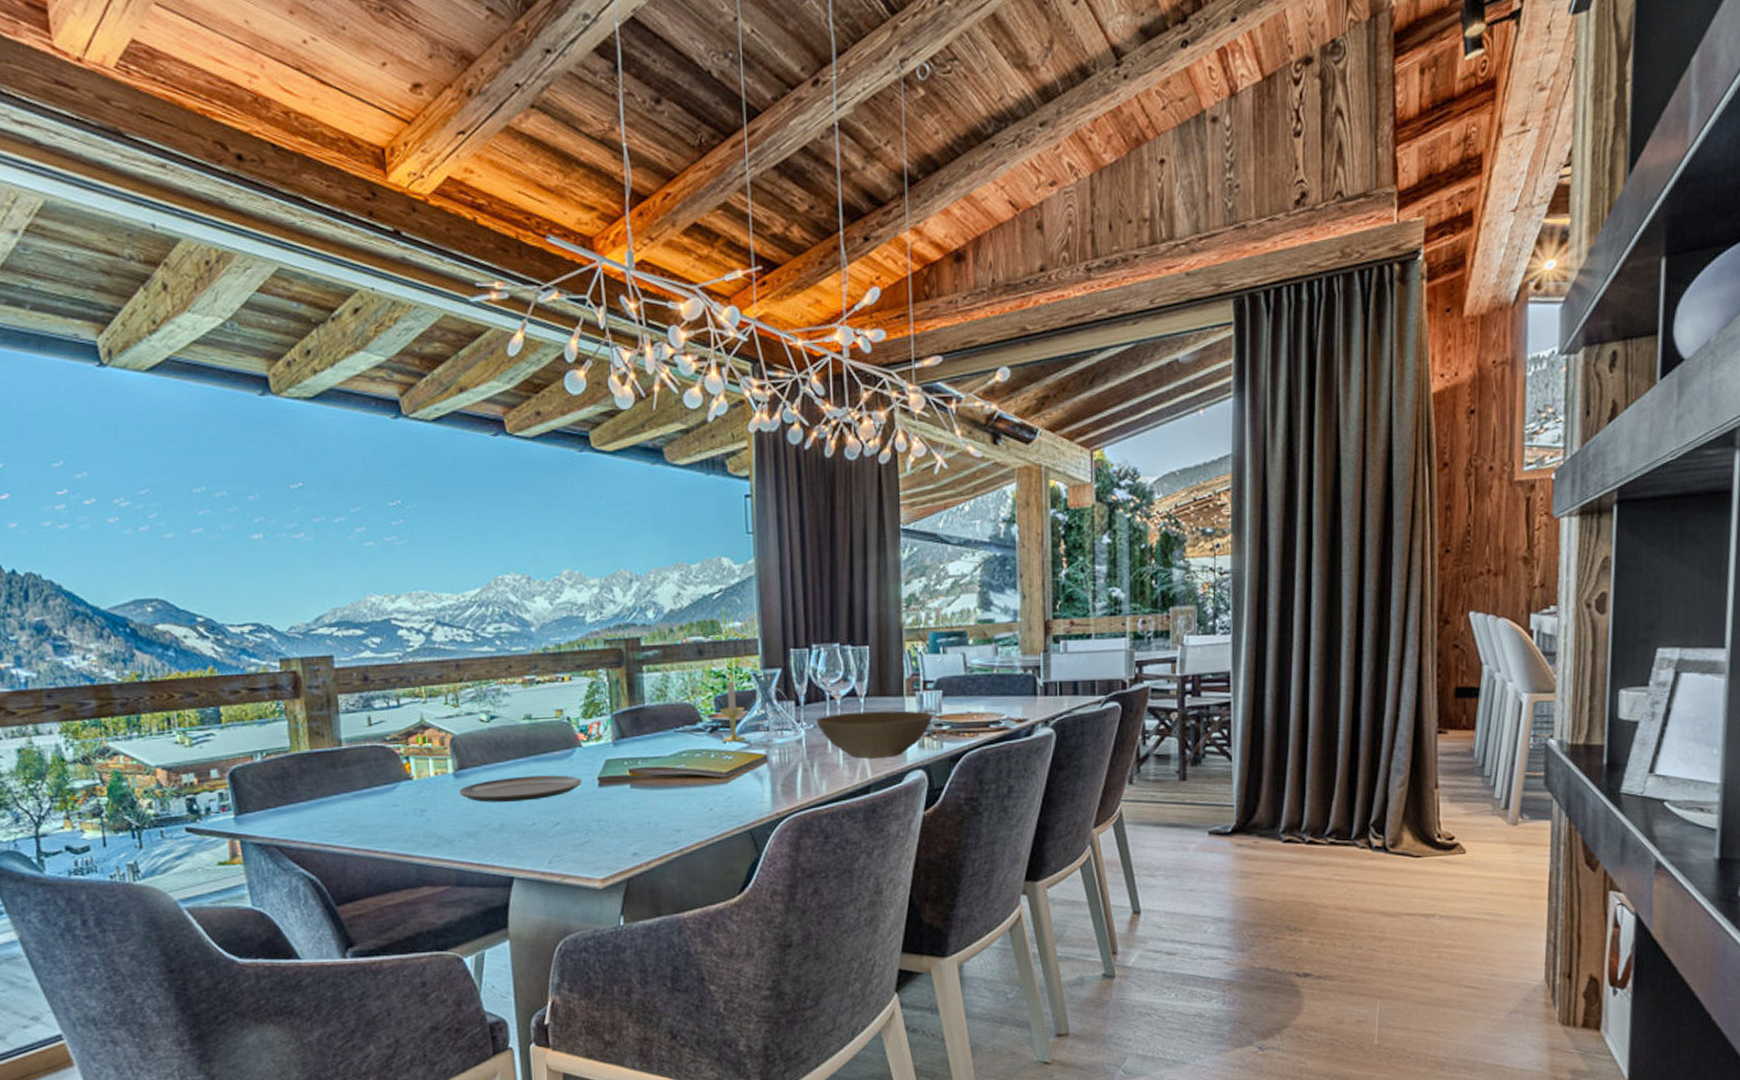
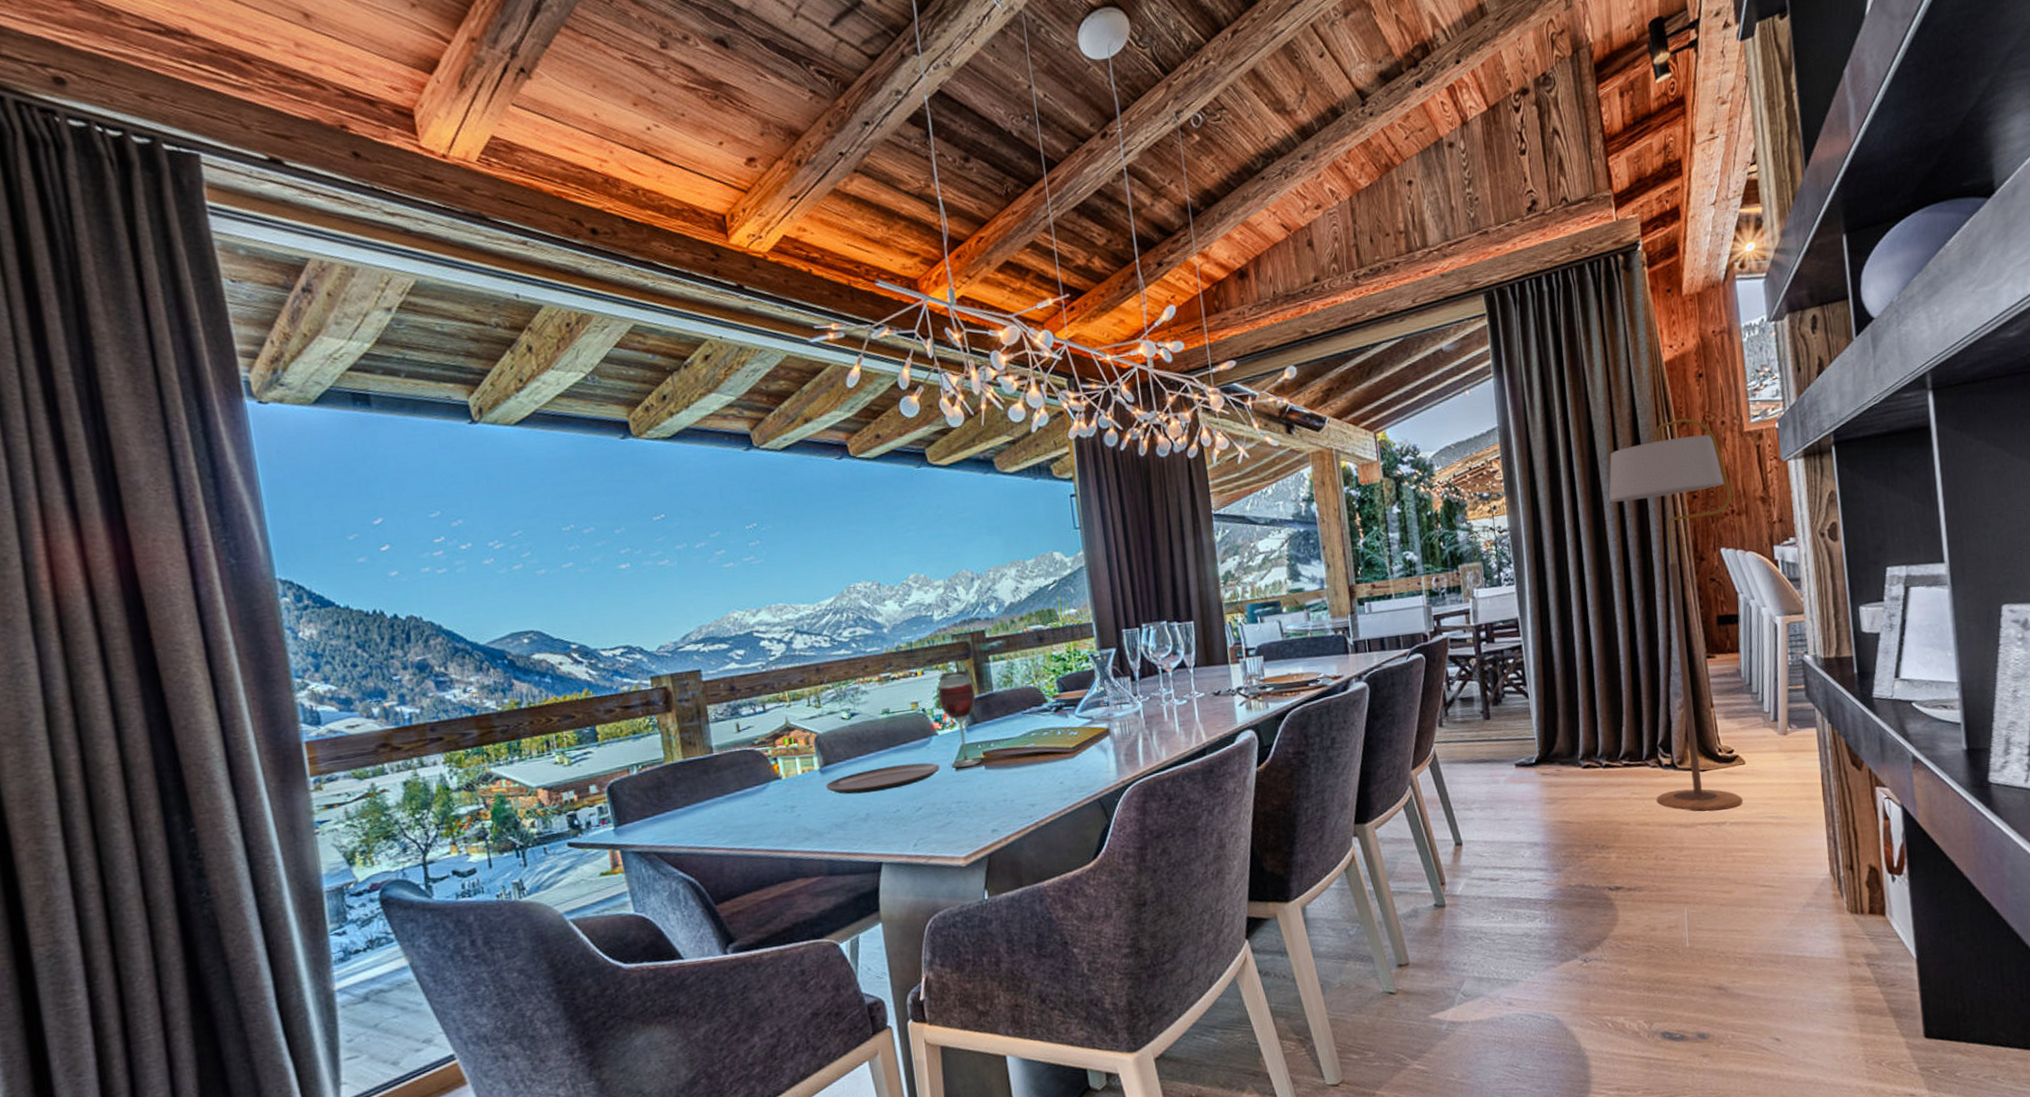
wineglass: none [585,679,627,784] -> present [938,670,982,768]
candlestick: present [719,673,746,743] -> none [1061,656,1089,721]
bowl: present [815,710,934,759] -> none [1150,676,1258,724]
floor lamp: none [1348,460,1491,901] -> present [1608,418,1744,811]

